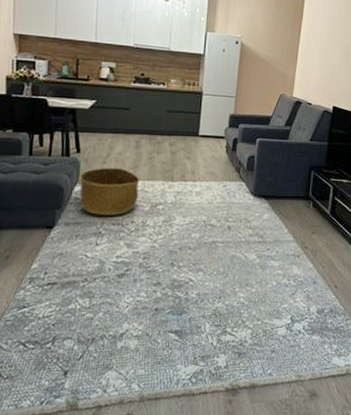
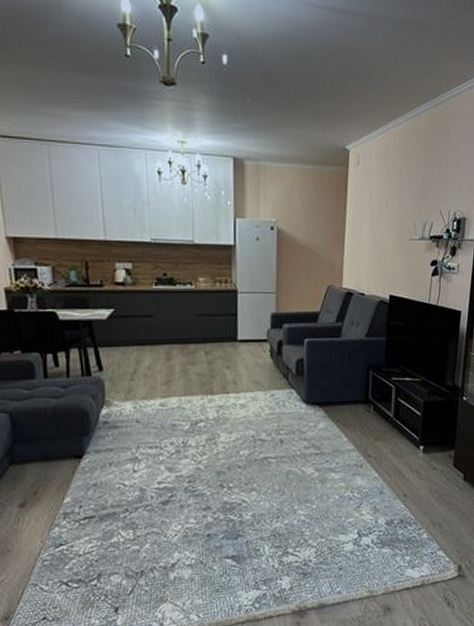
basket: present [80,167,140,215] -> none [106,384,175,439]

